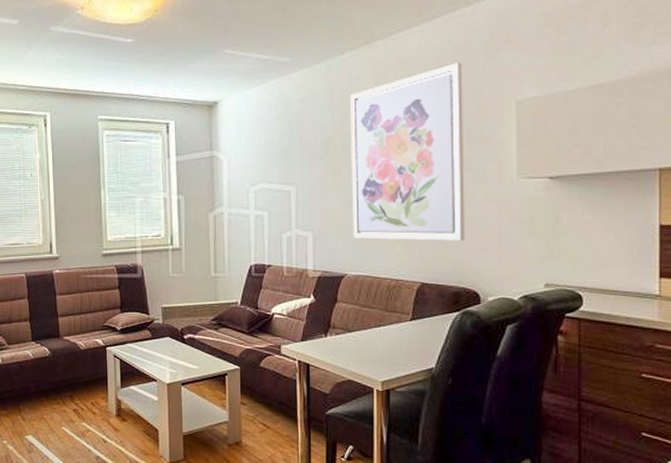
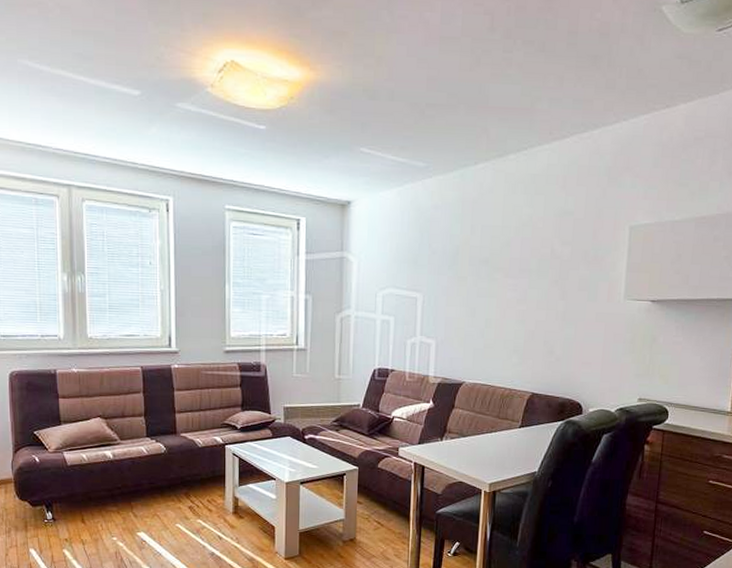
wall art: present [350,62,465,241] -> none [473,184,586,355]

